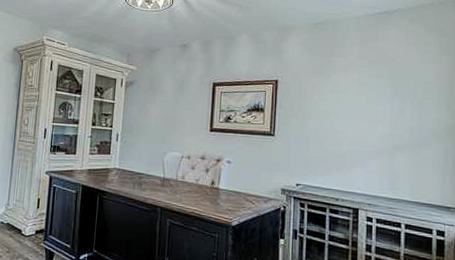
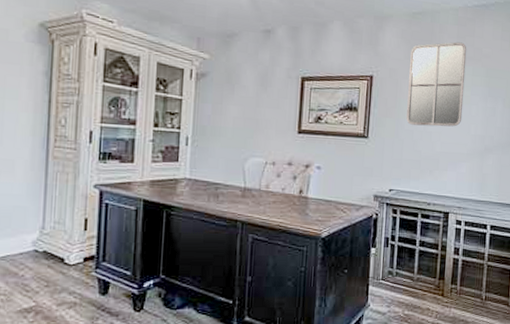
home mirror: none [311,47,370,126] -> present [406,42,467,127]

